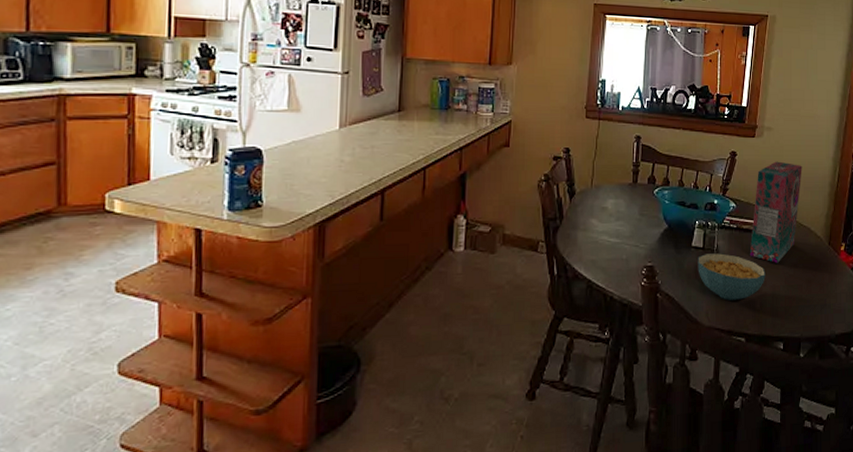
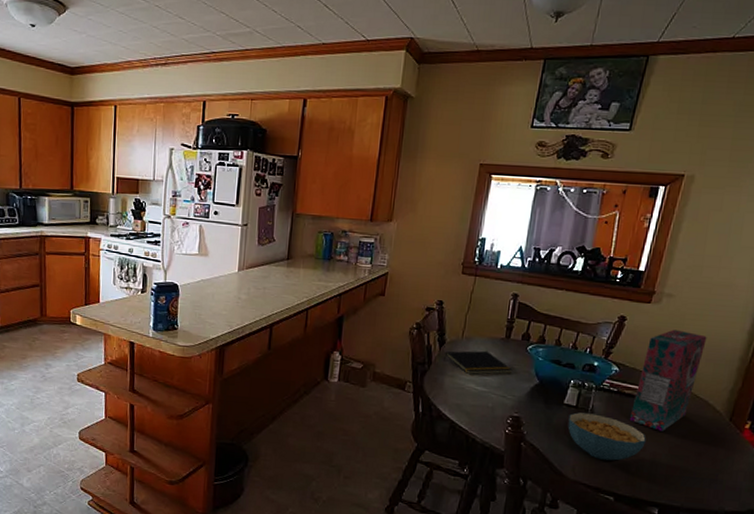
notepad: none [575,198,642,227] -> present [444,350,513,375]

